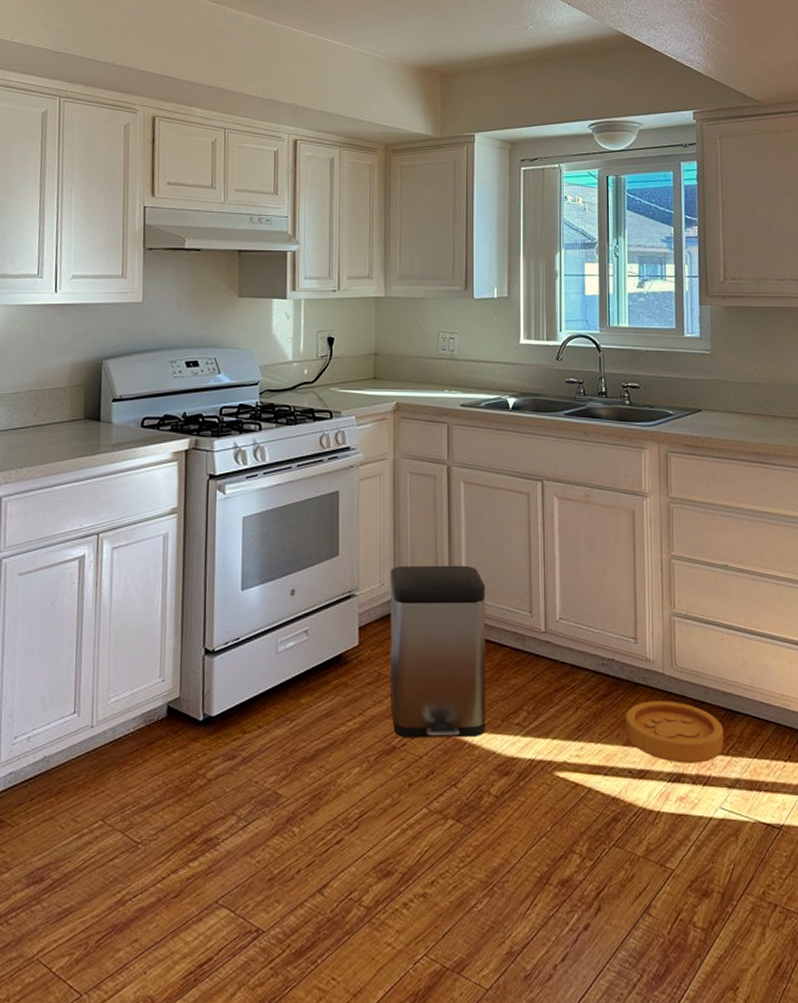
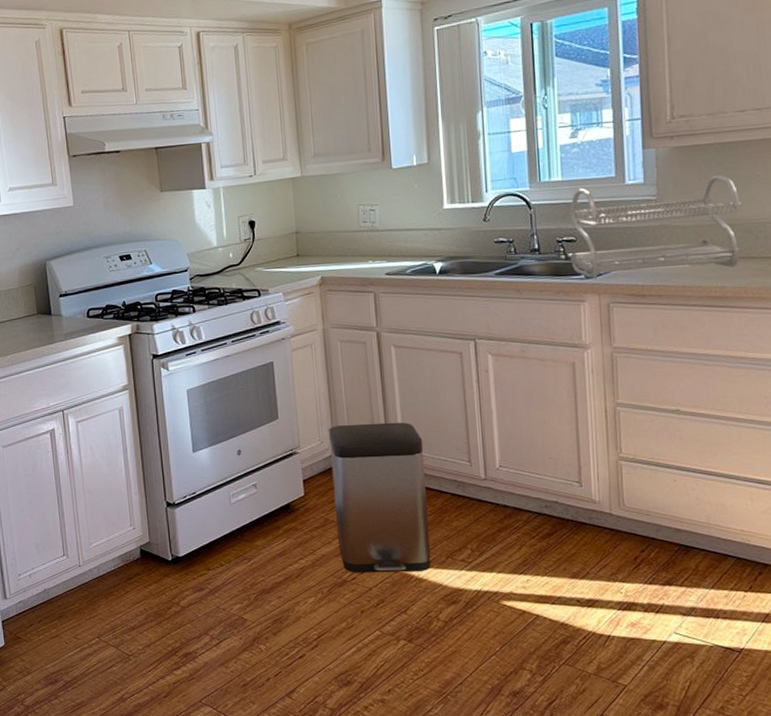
pet bowl: present [625,700,724,763] -> none [571,538,678,594]
dish rack: none [632,336,782,427] -> present [568,175,742,279]

